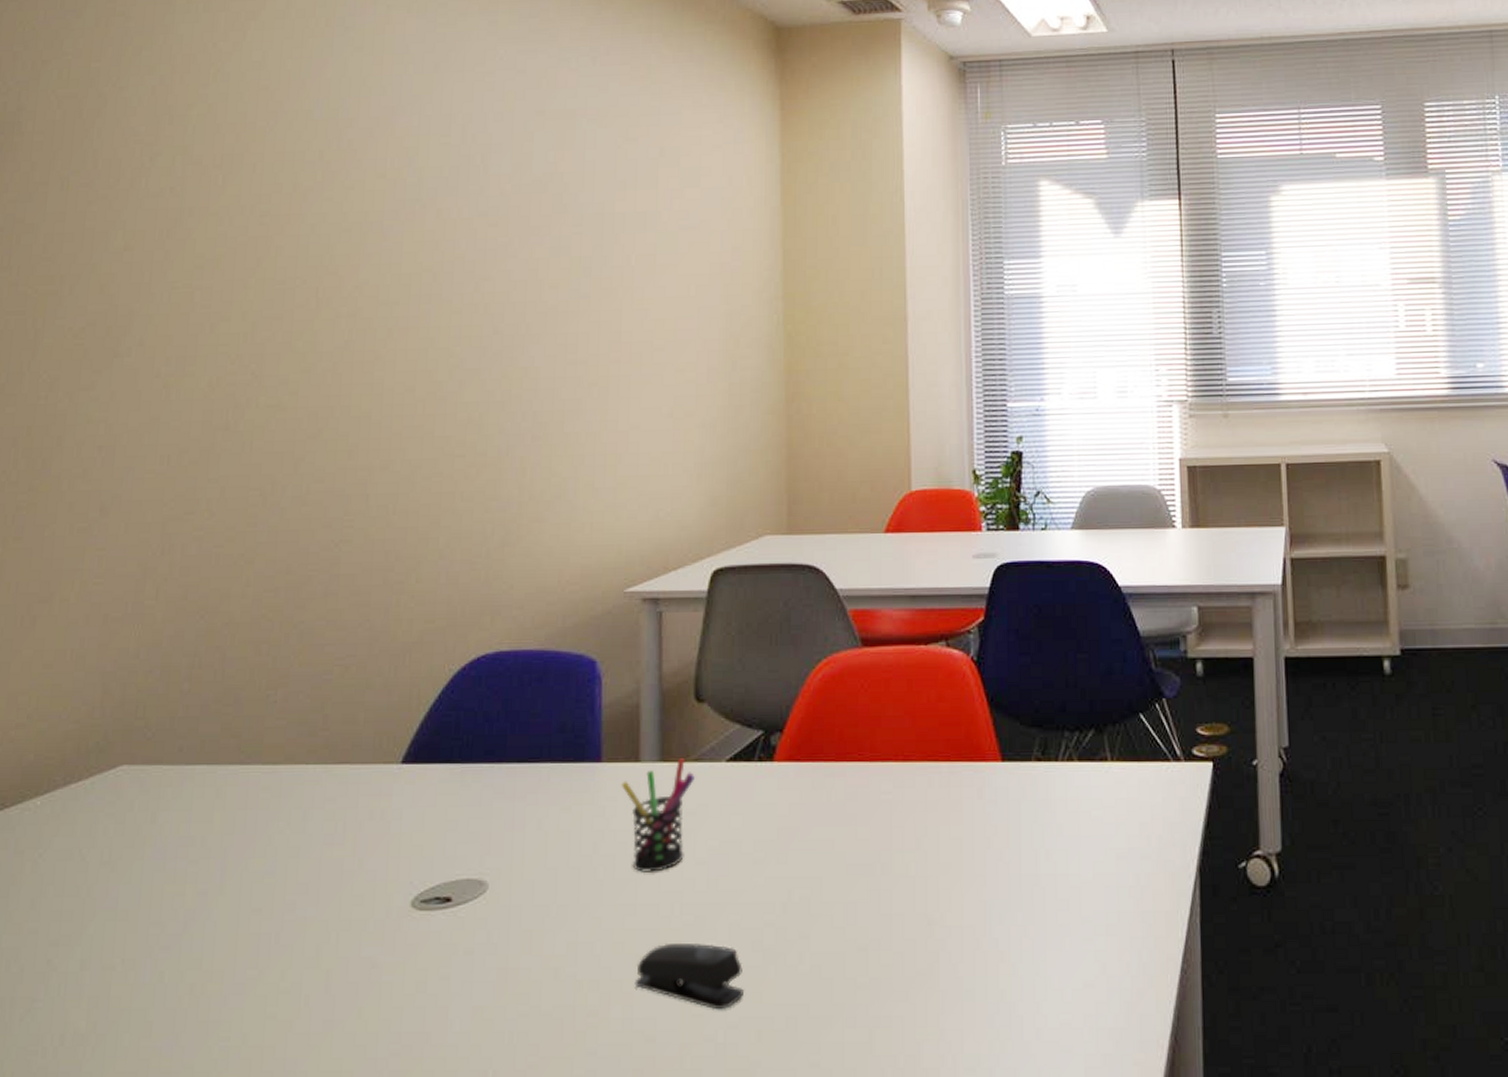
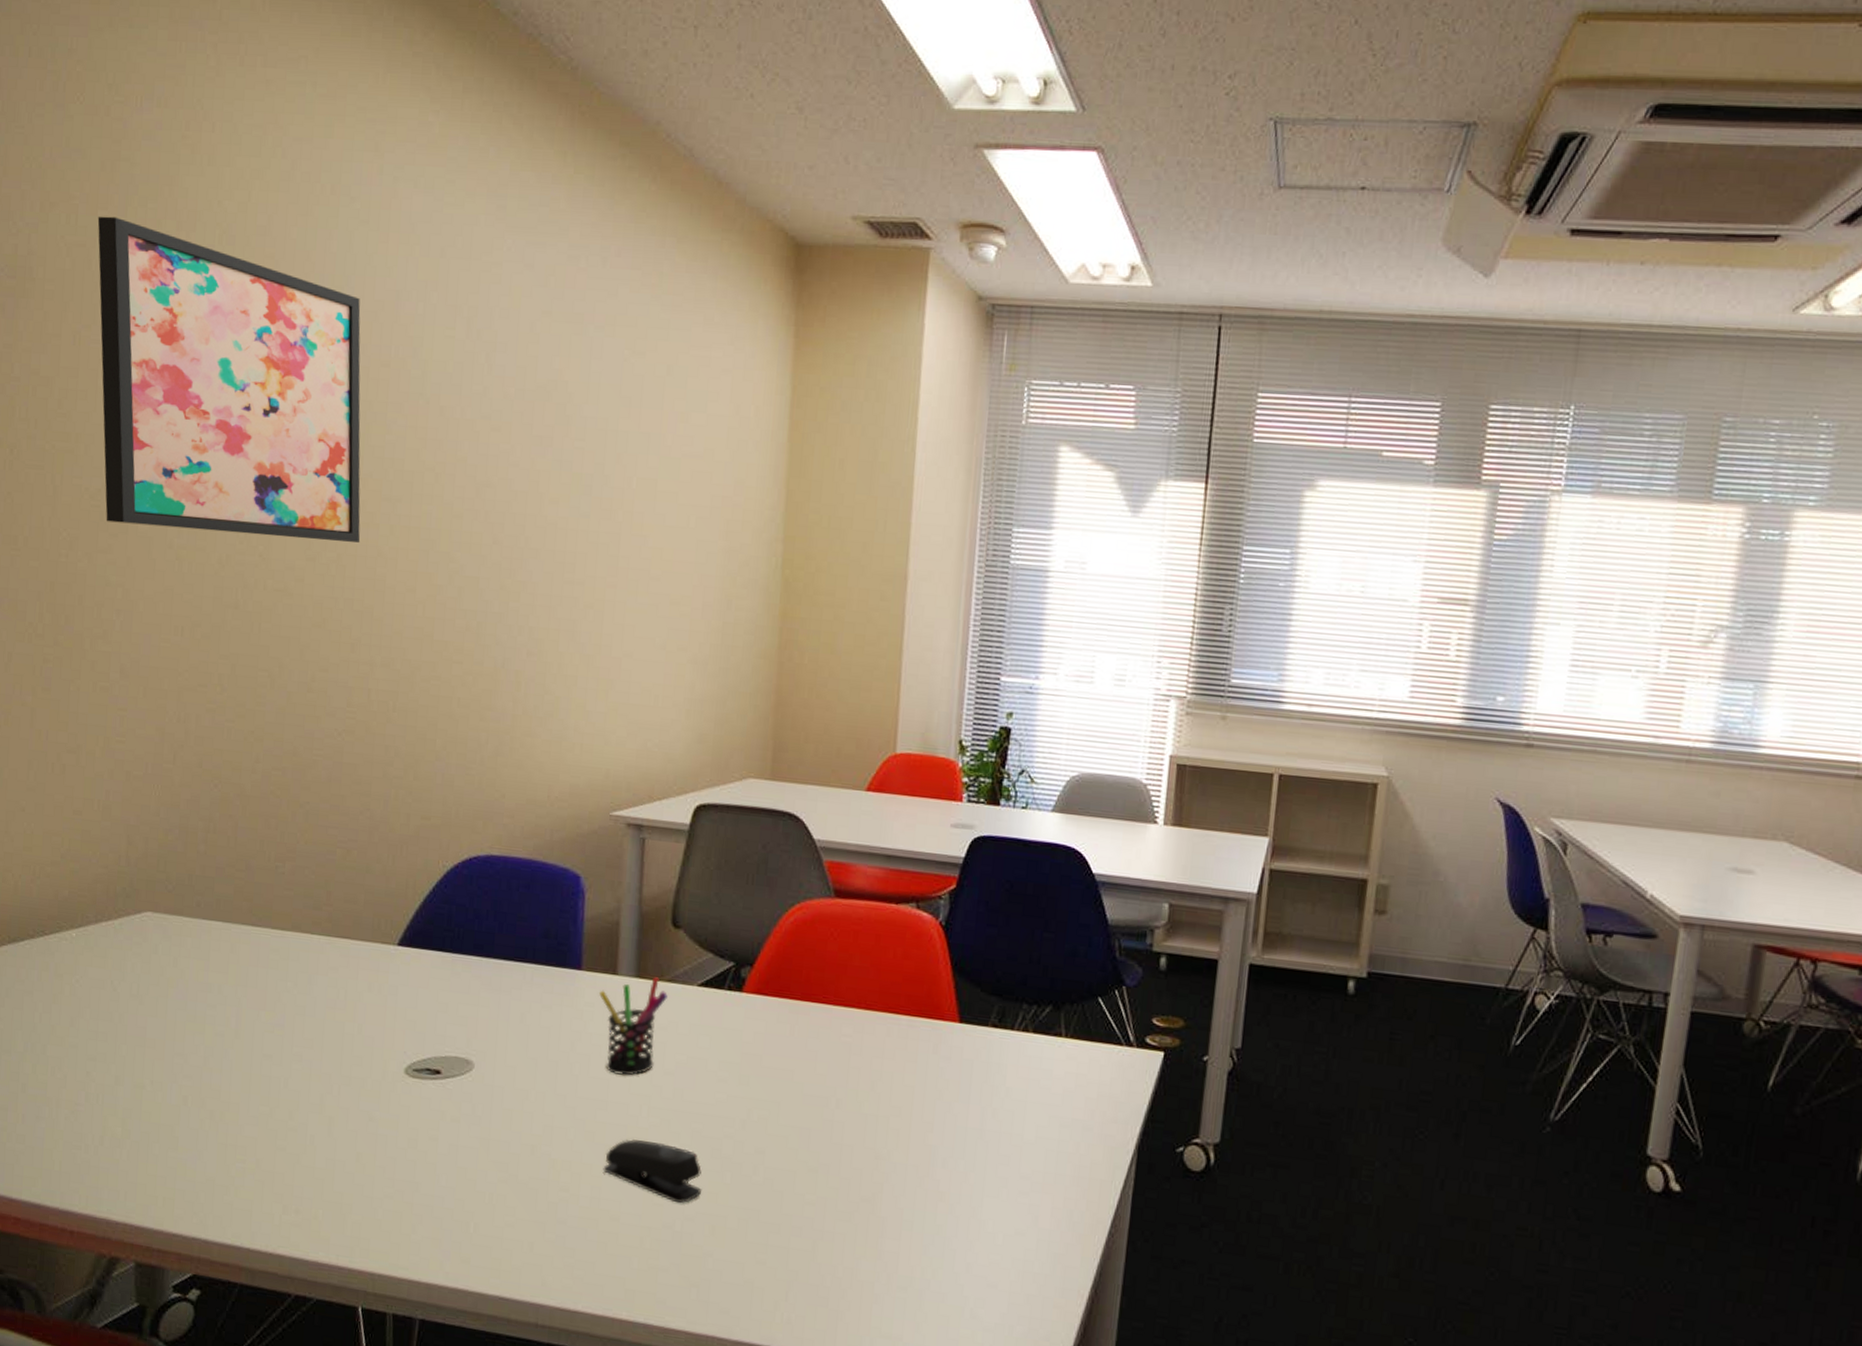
wall art: none [89,67,357,359] -> present [97,216,361,543]

